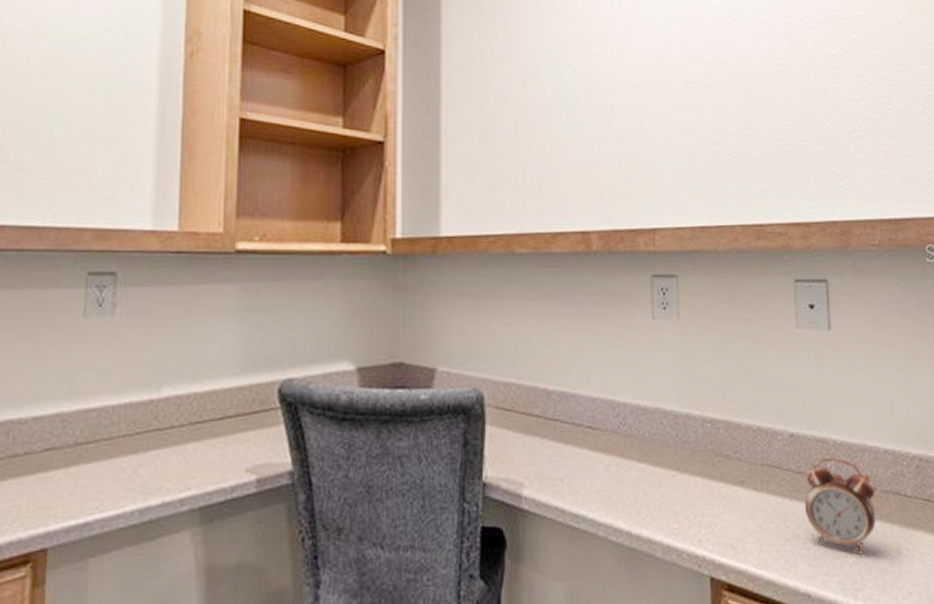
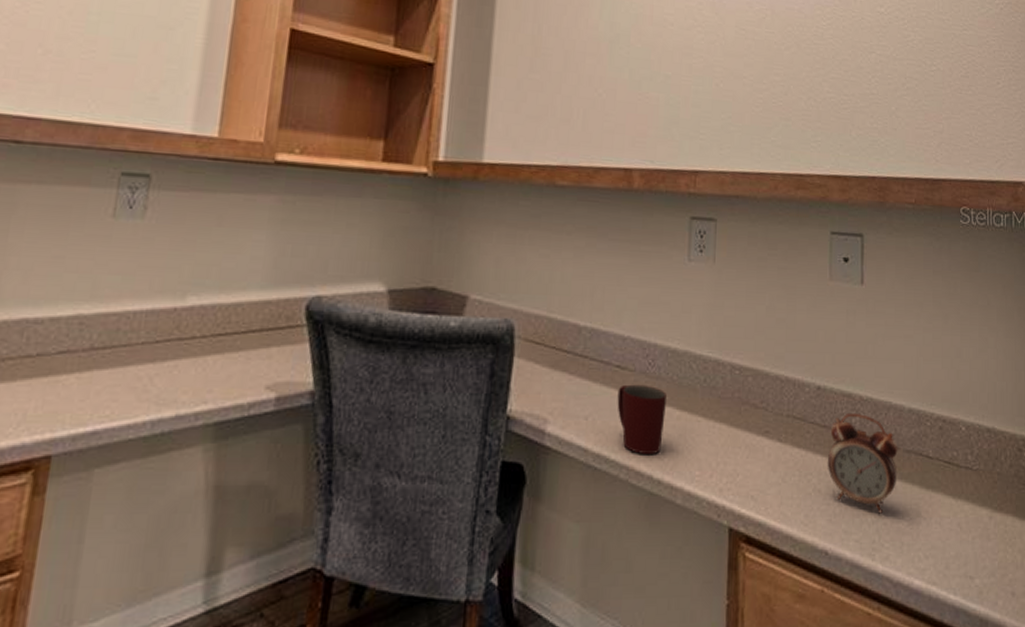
mug: none [591,443,640,511] -> present [617,384,666,454]

